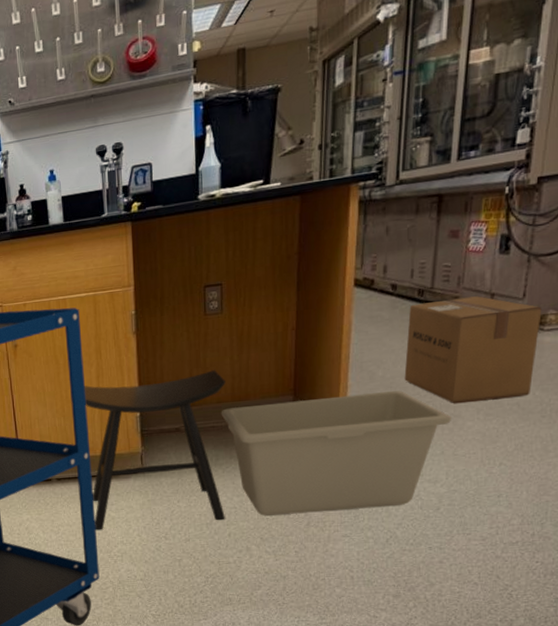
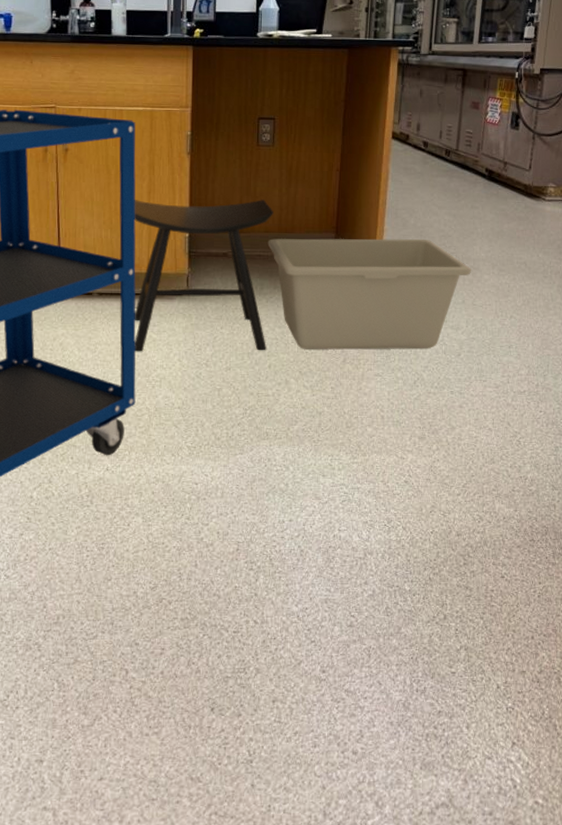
box: present [404,296,542,404] -> none [432,162,544,258]

